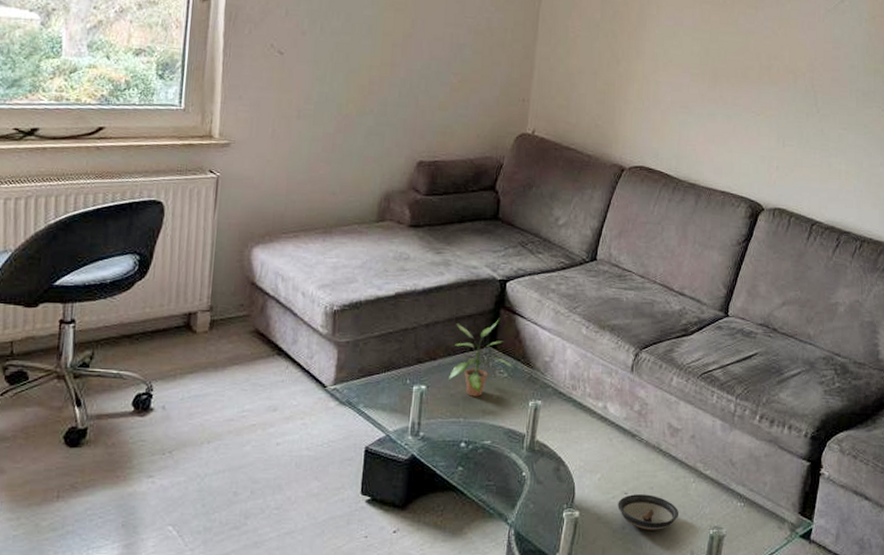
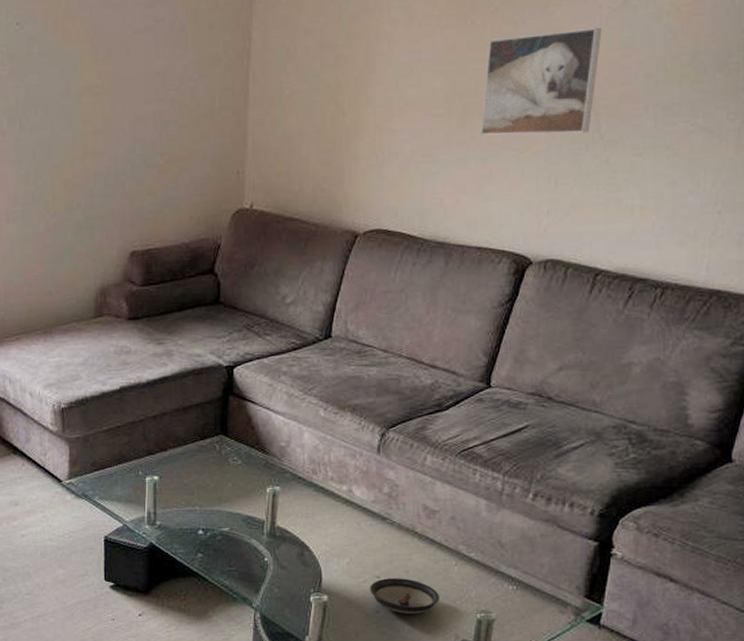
potted plant: present [449,319,514,397] -> none [181,406,248,485]
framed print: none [727,18,820,106] -> present [480,28,602,135]

